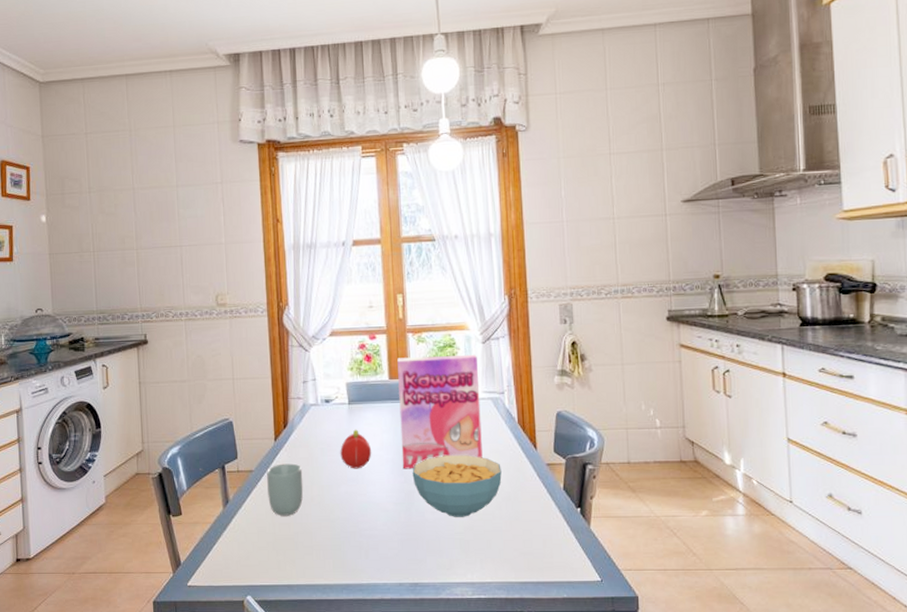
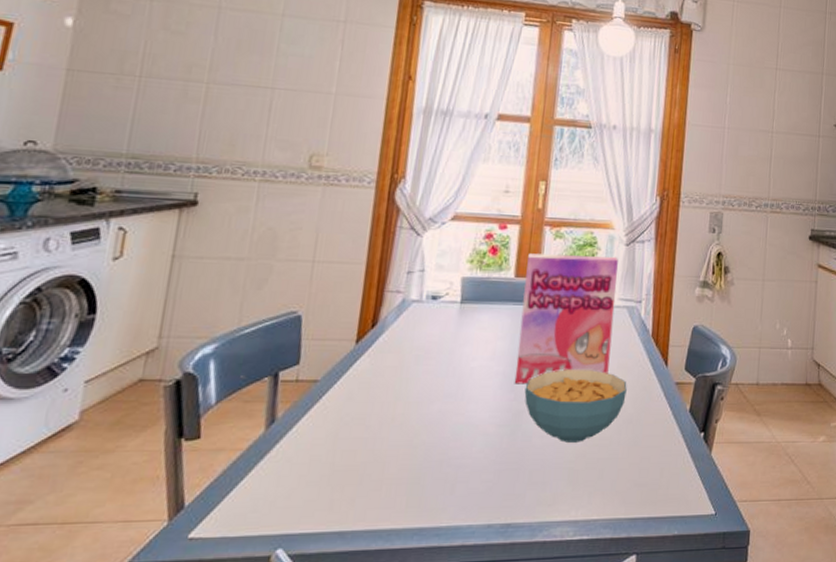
cup: present [267,463,303,516] -> none [332,372,387,440]
fruit: present [340,429,372,469] -> none [439,333,481,382]

